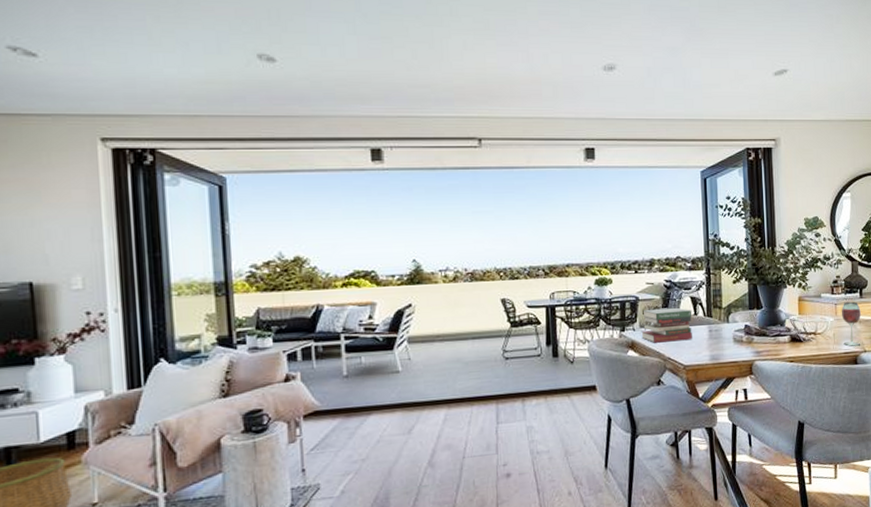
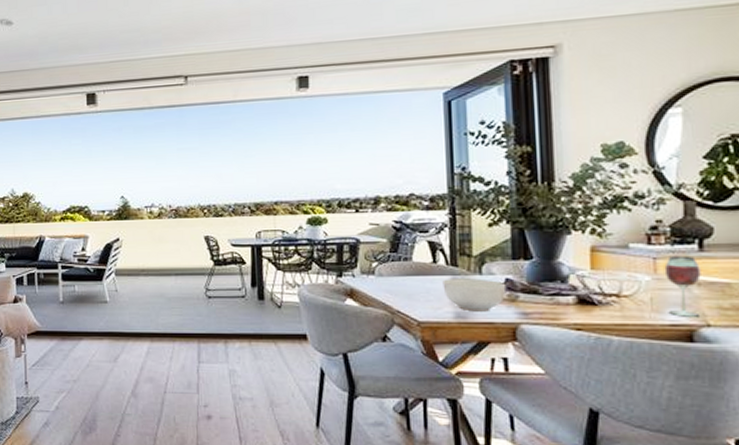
books: present [641,307,692,343] -> none [362,252,430,293]
bowl: none [701,326,746,354] -> present [442,278,507,312]

